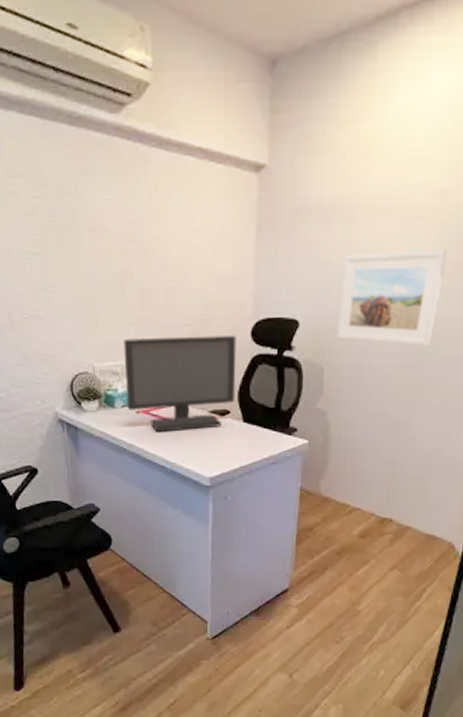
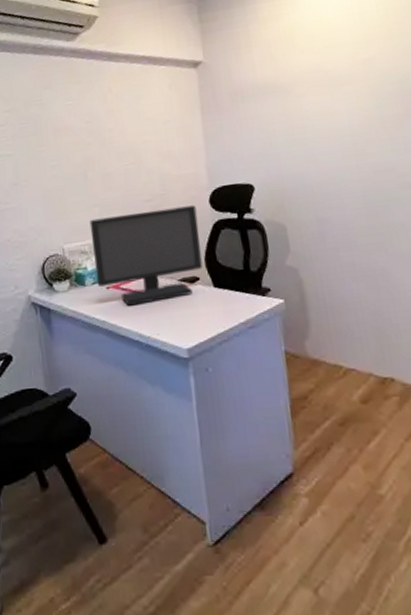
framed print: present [336,249,447,346] -> none [286,107,389,197]

